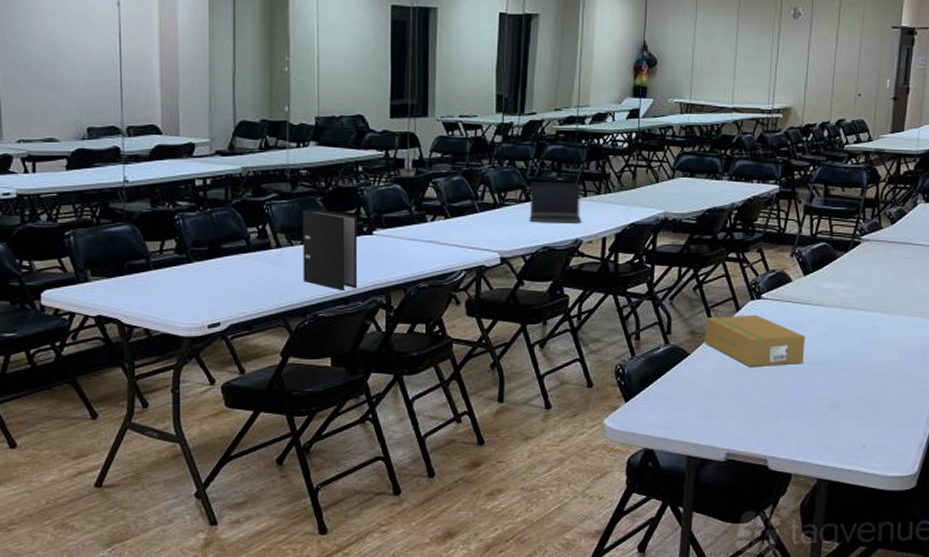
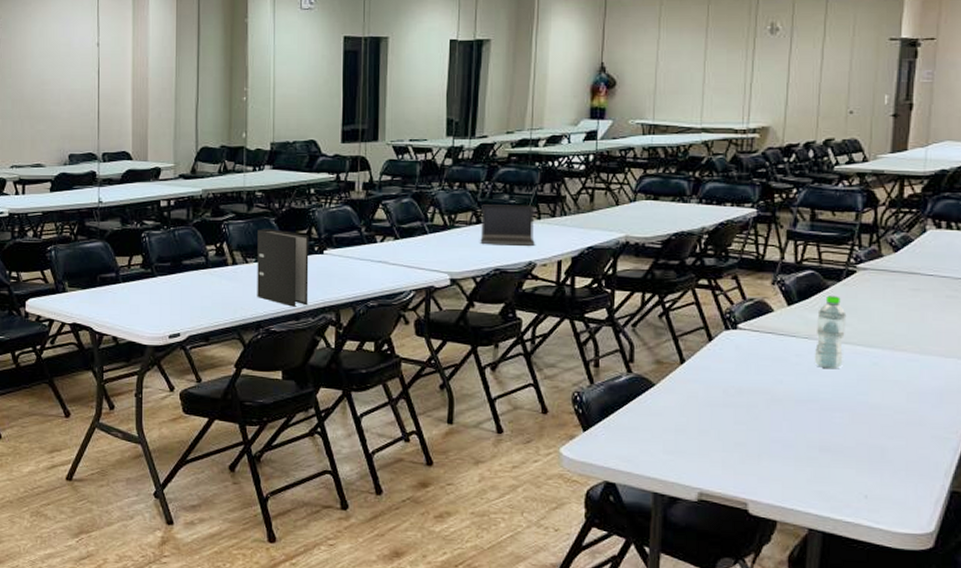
box: present [705,314,805,367] -> none [672,345,791,402]
water bottle: none [824,265,852,333] -> present [814,295,847,369]

